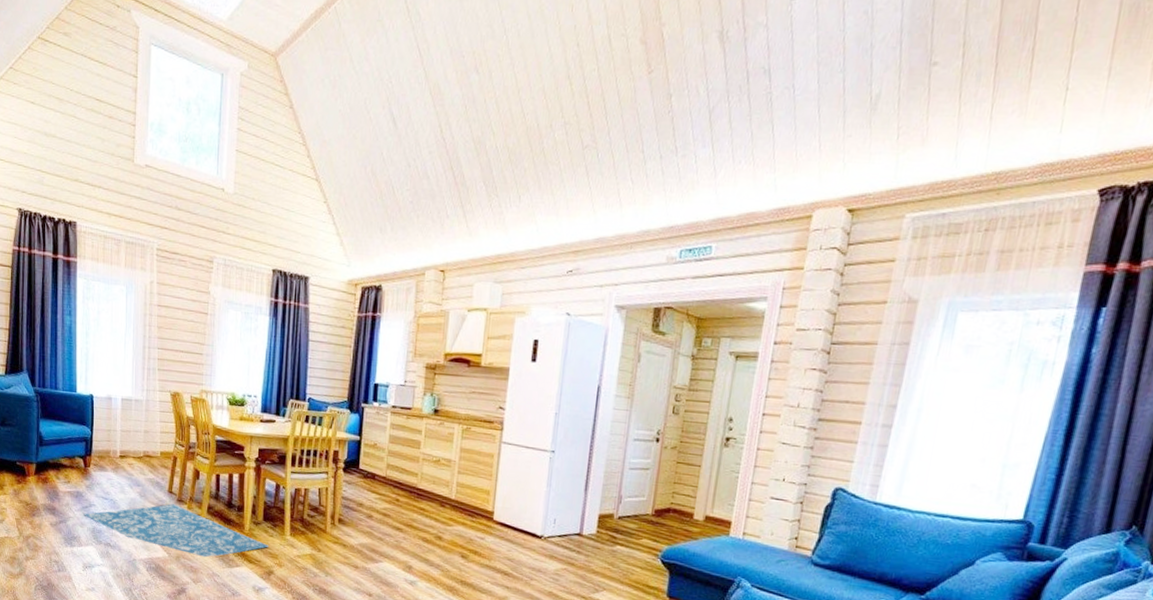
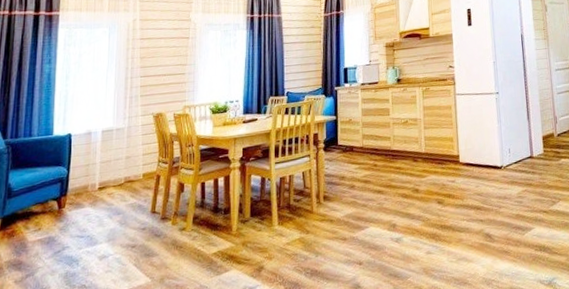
rug: present [84,504,268,558] -> none [55,223,257,273]

